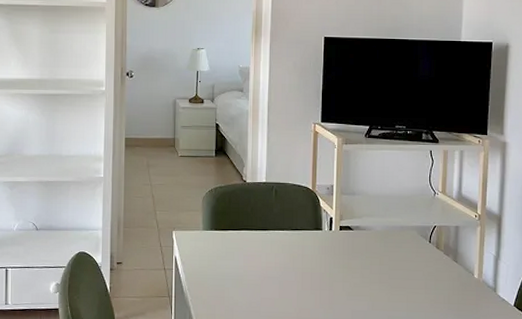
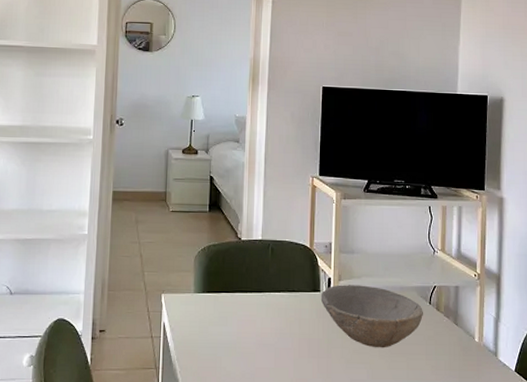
bowl: none [322,224,423,283] -> present [320,284,423,348]

